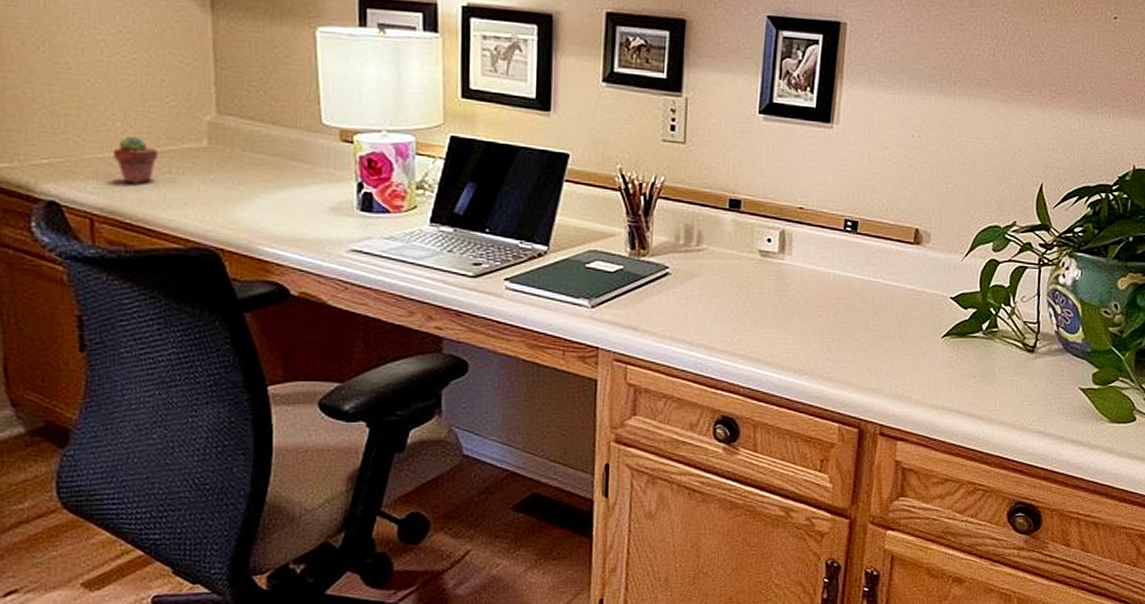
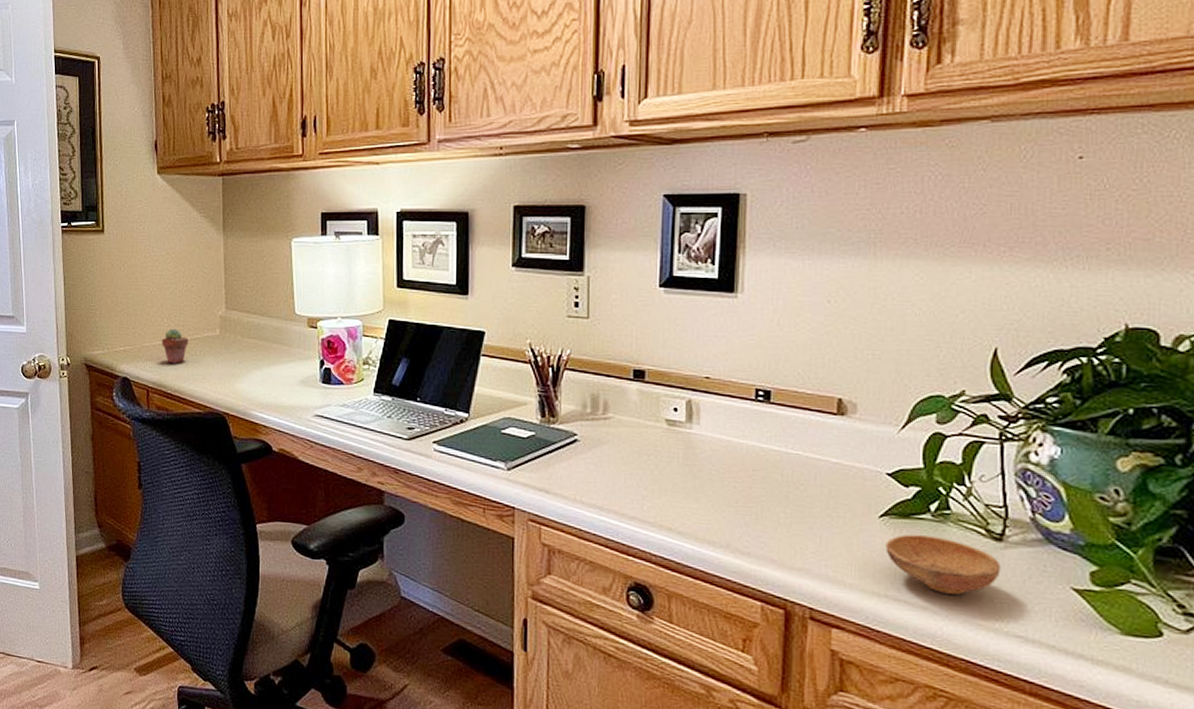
bowl: none [945,352,1031,401] -> present [885,534,1001,595]

